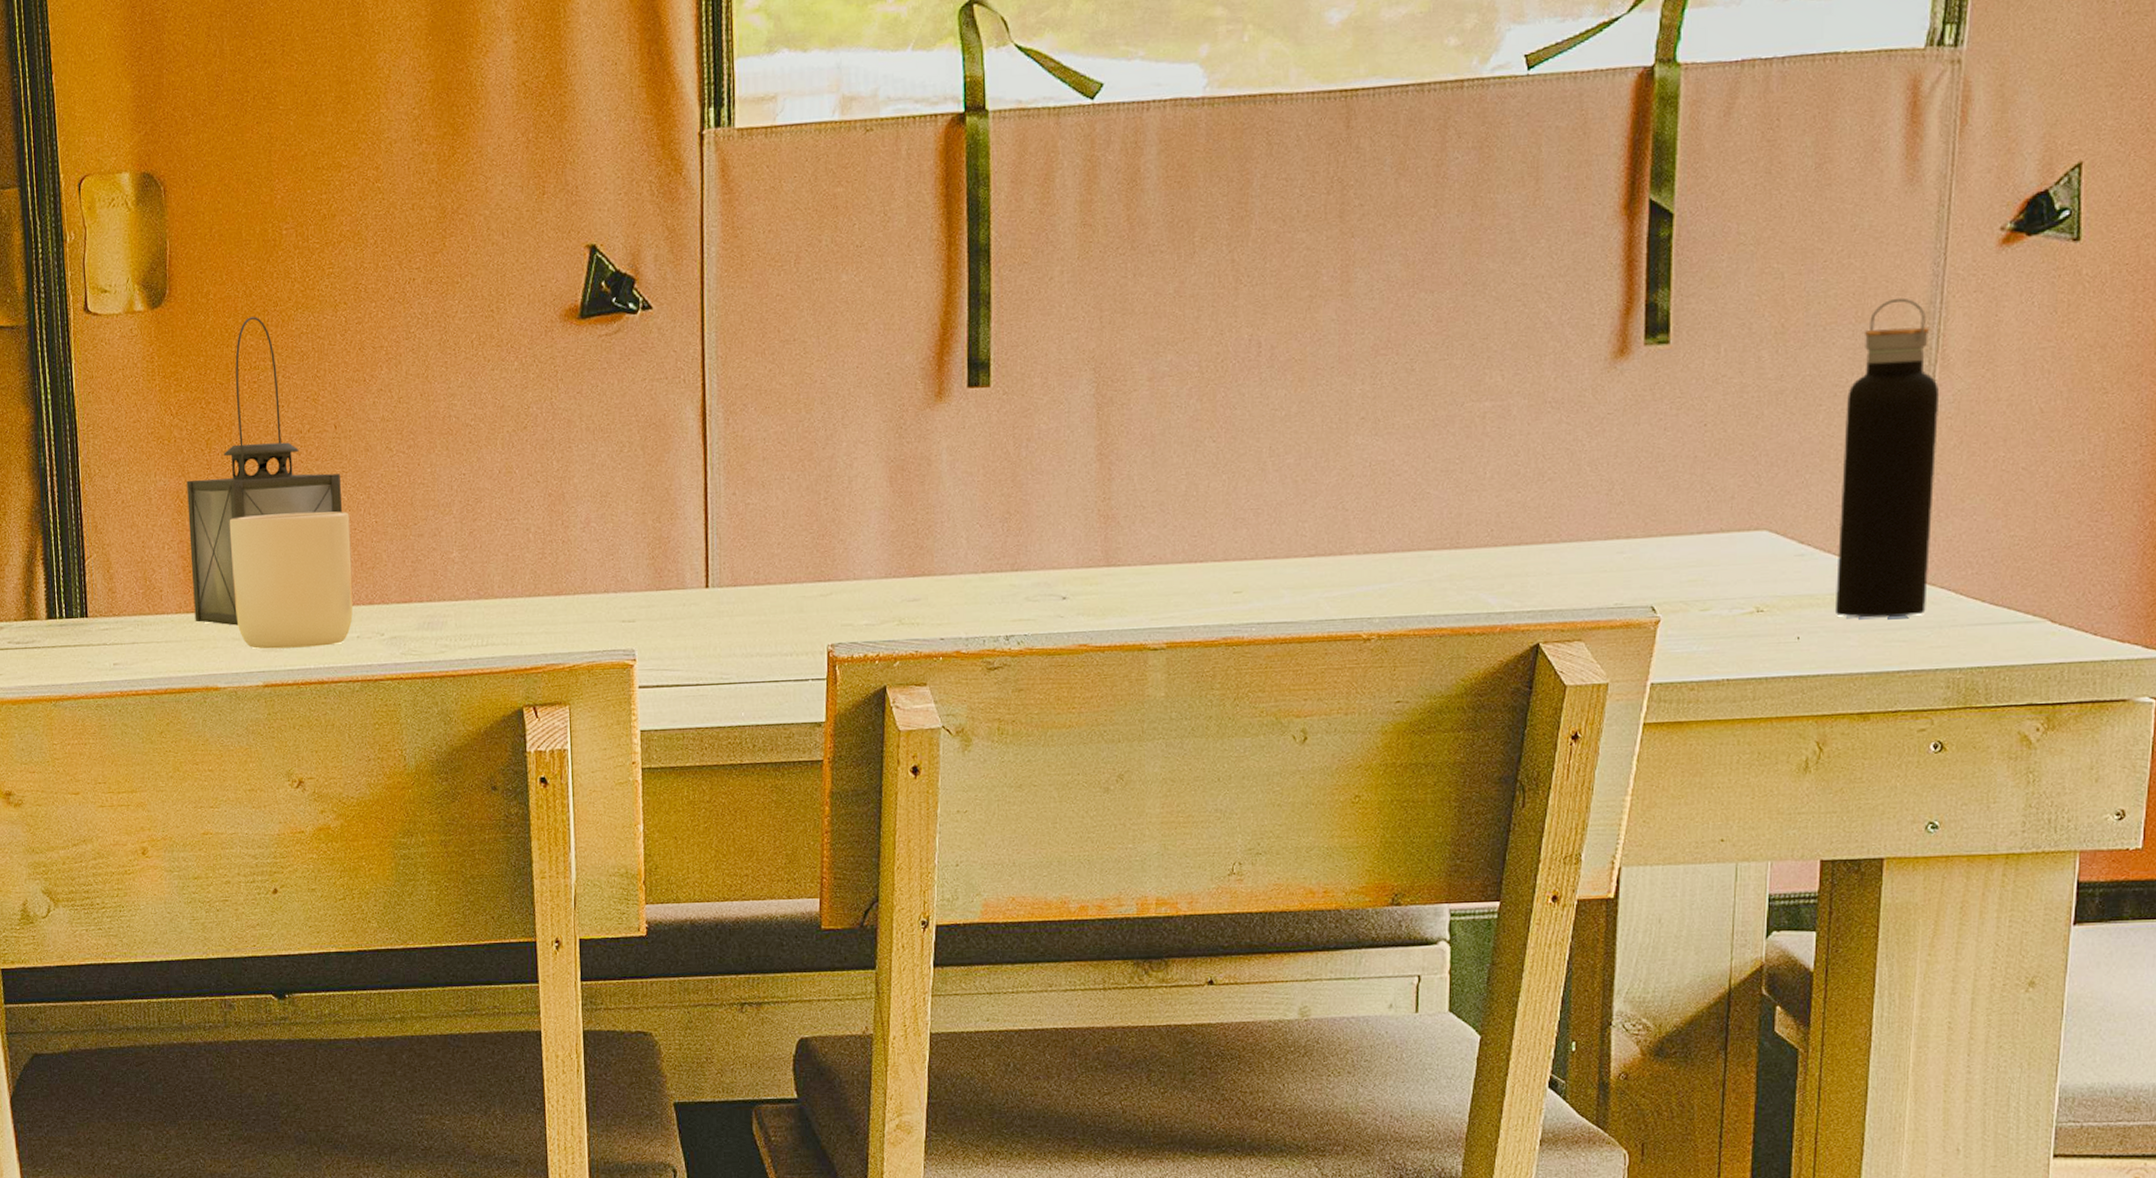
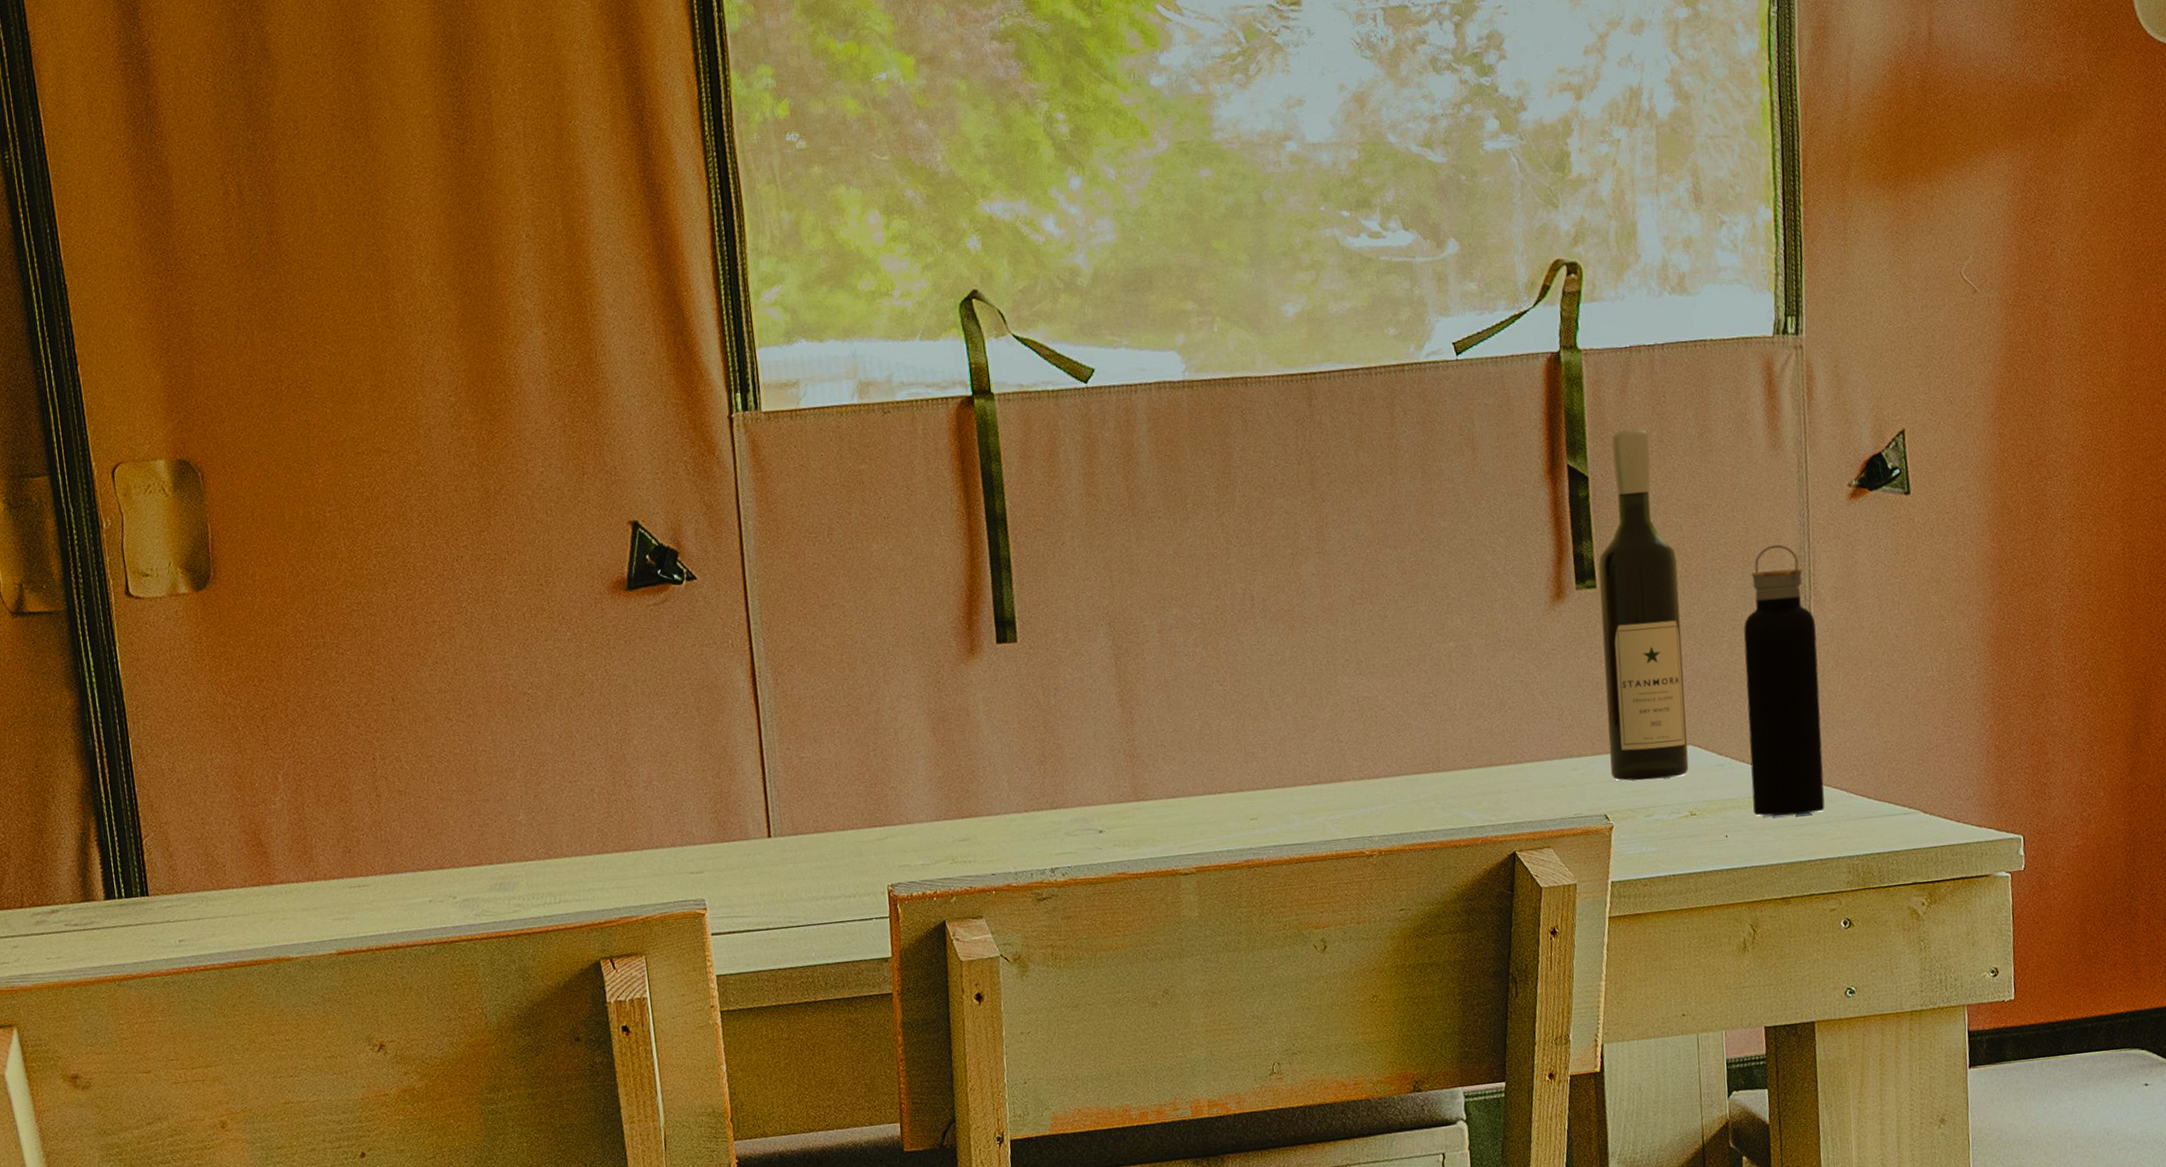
lantern: present [186,317,342,626] -> none [243,596,405,897]
mug: present [229,511,353,649] -> none [290,780,424,918]
bottle: none [1663,158,1773,569] -> present [1598,429,1689,781]

